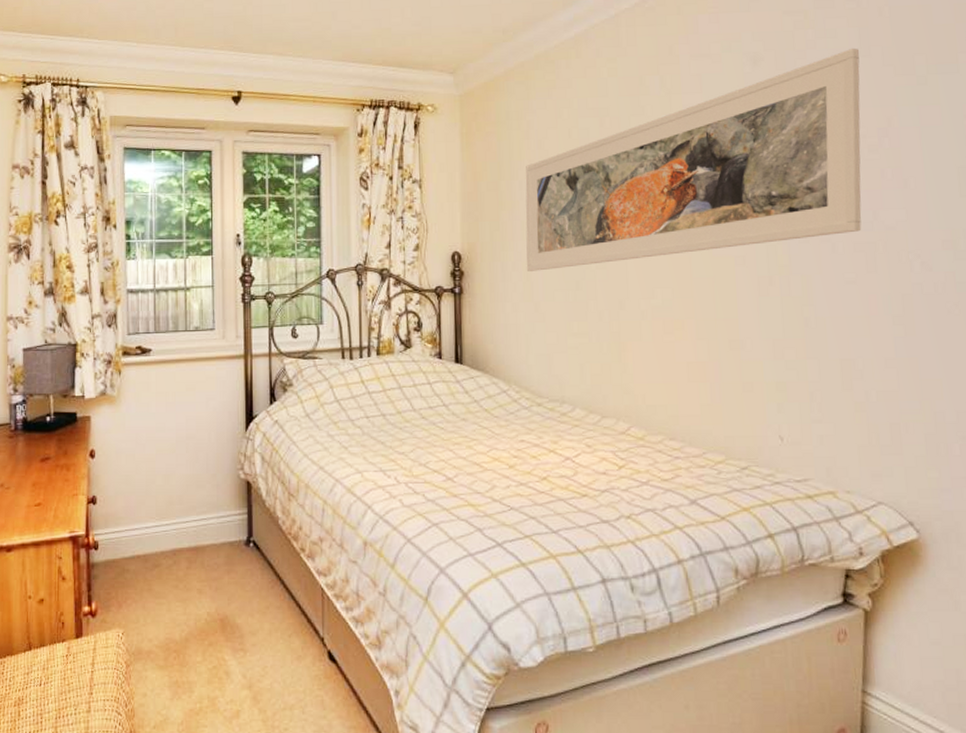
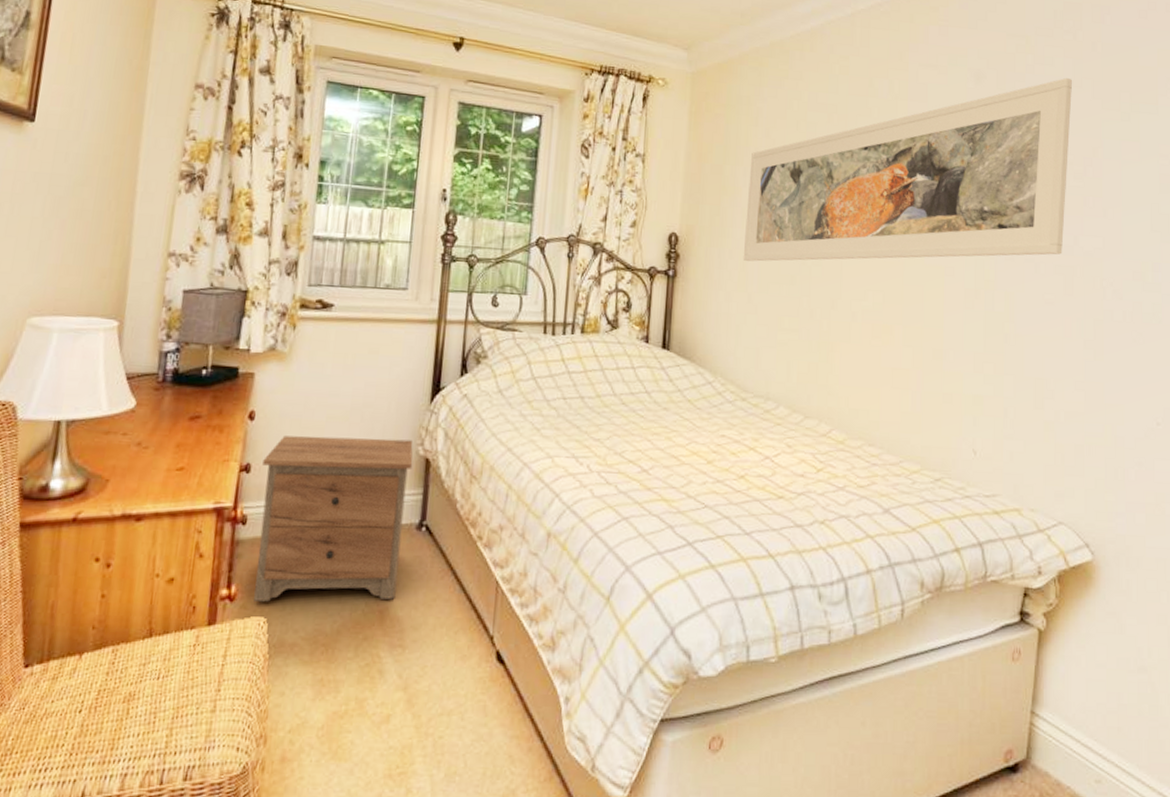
nightstand: none [106,466,236,616] -> present [254,436,414,602]

